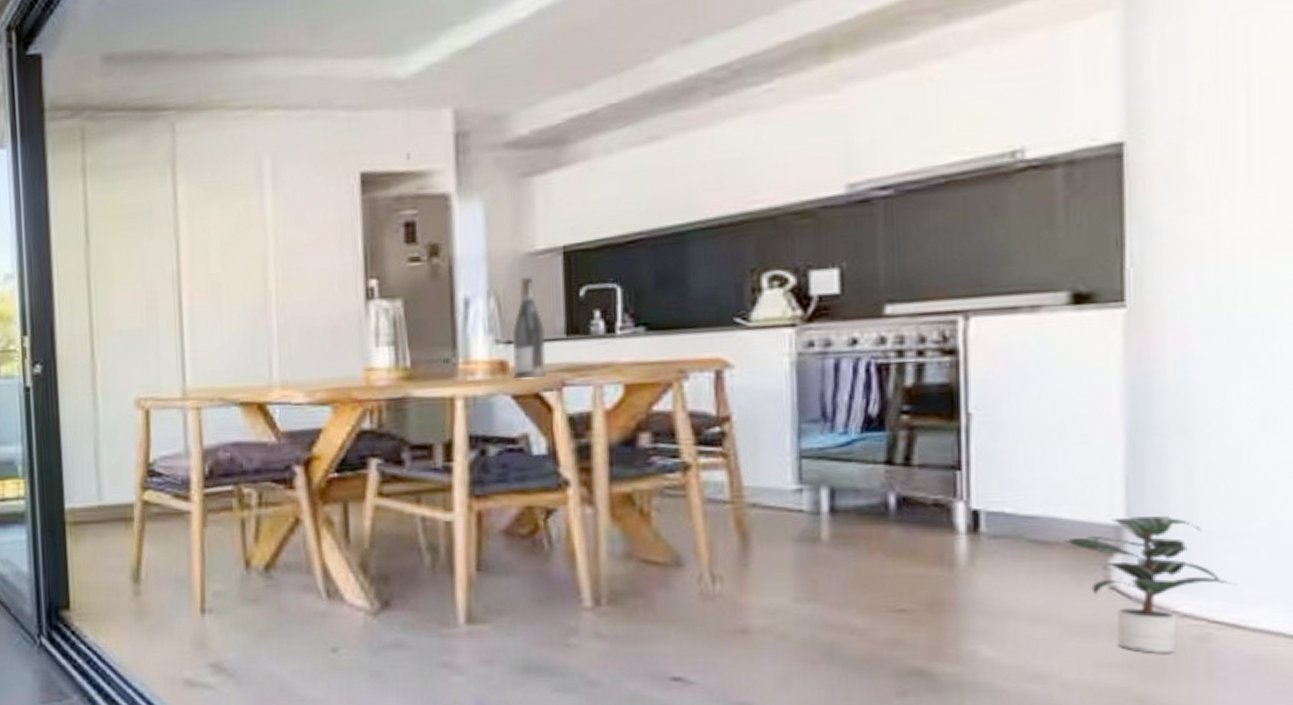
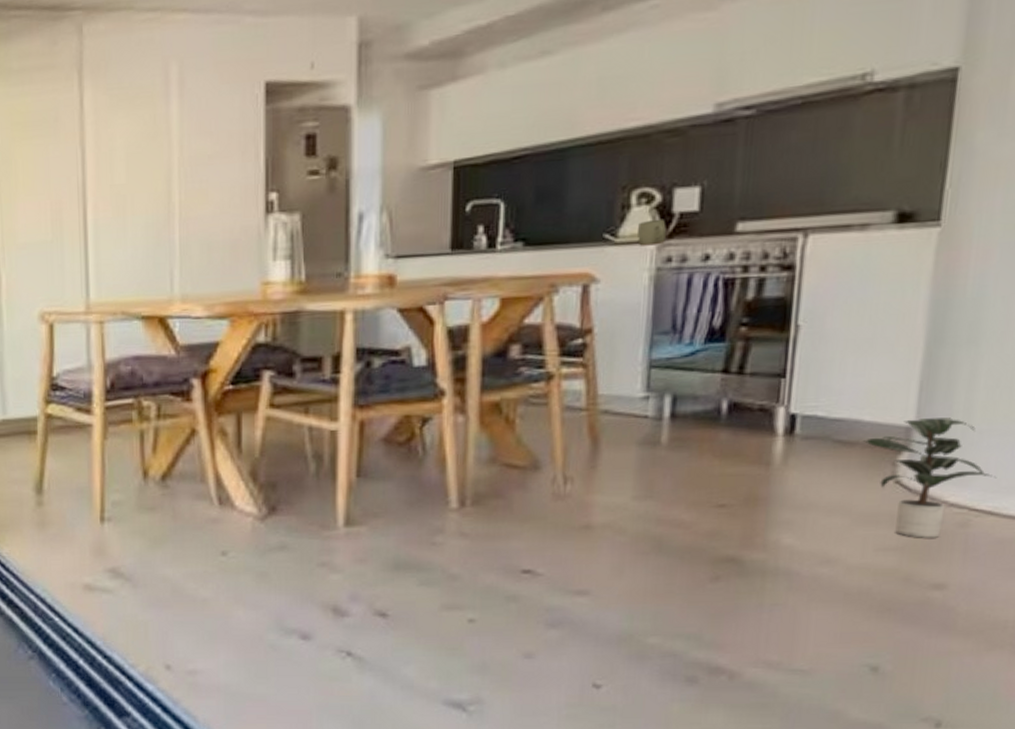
wine bottle: present [511,276,547,379] -> none [400,191,433,293]
mug: none [771,302,805,330] -> present [636,219,666,246]

